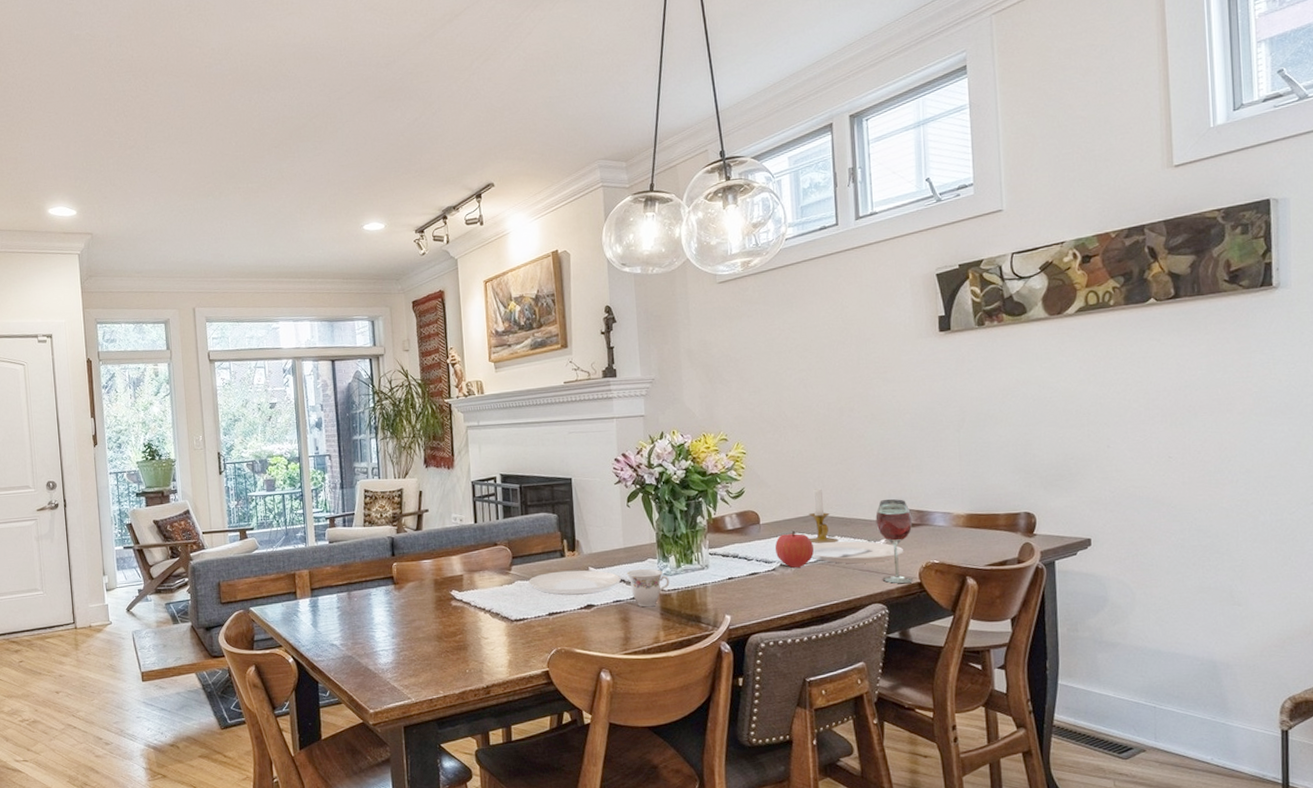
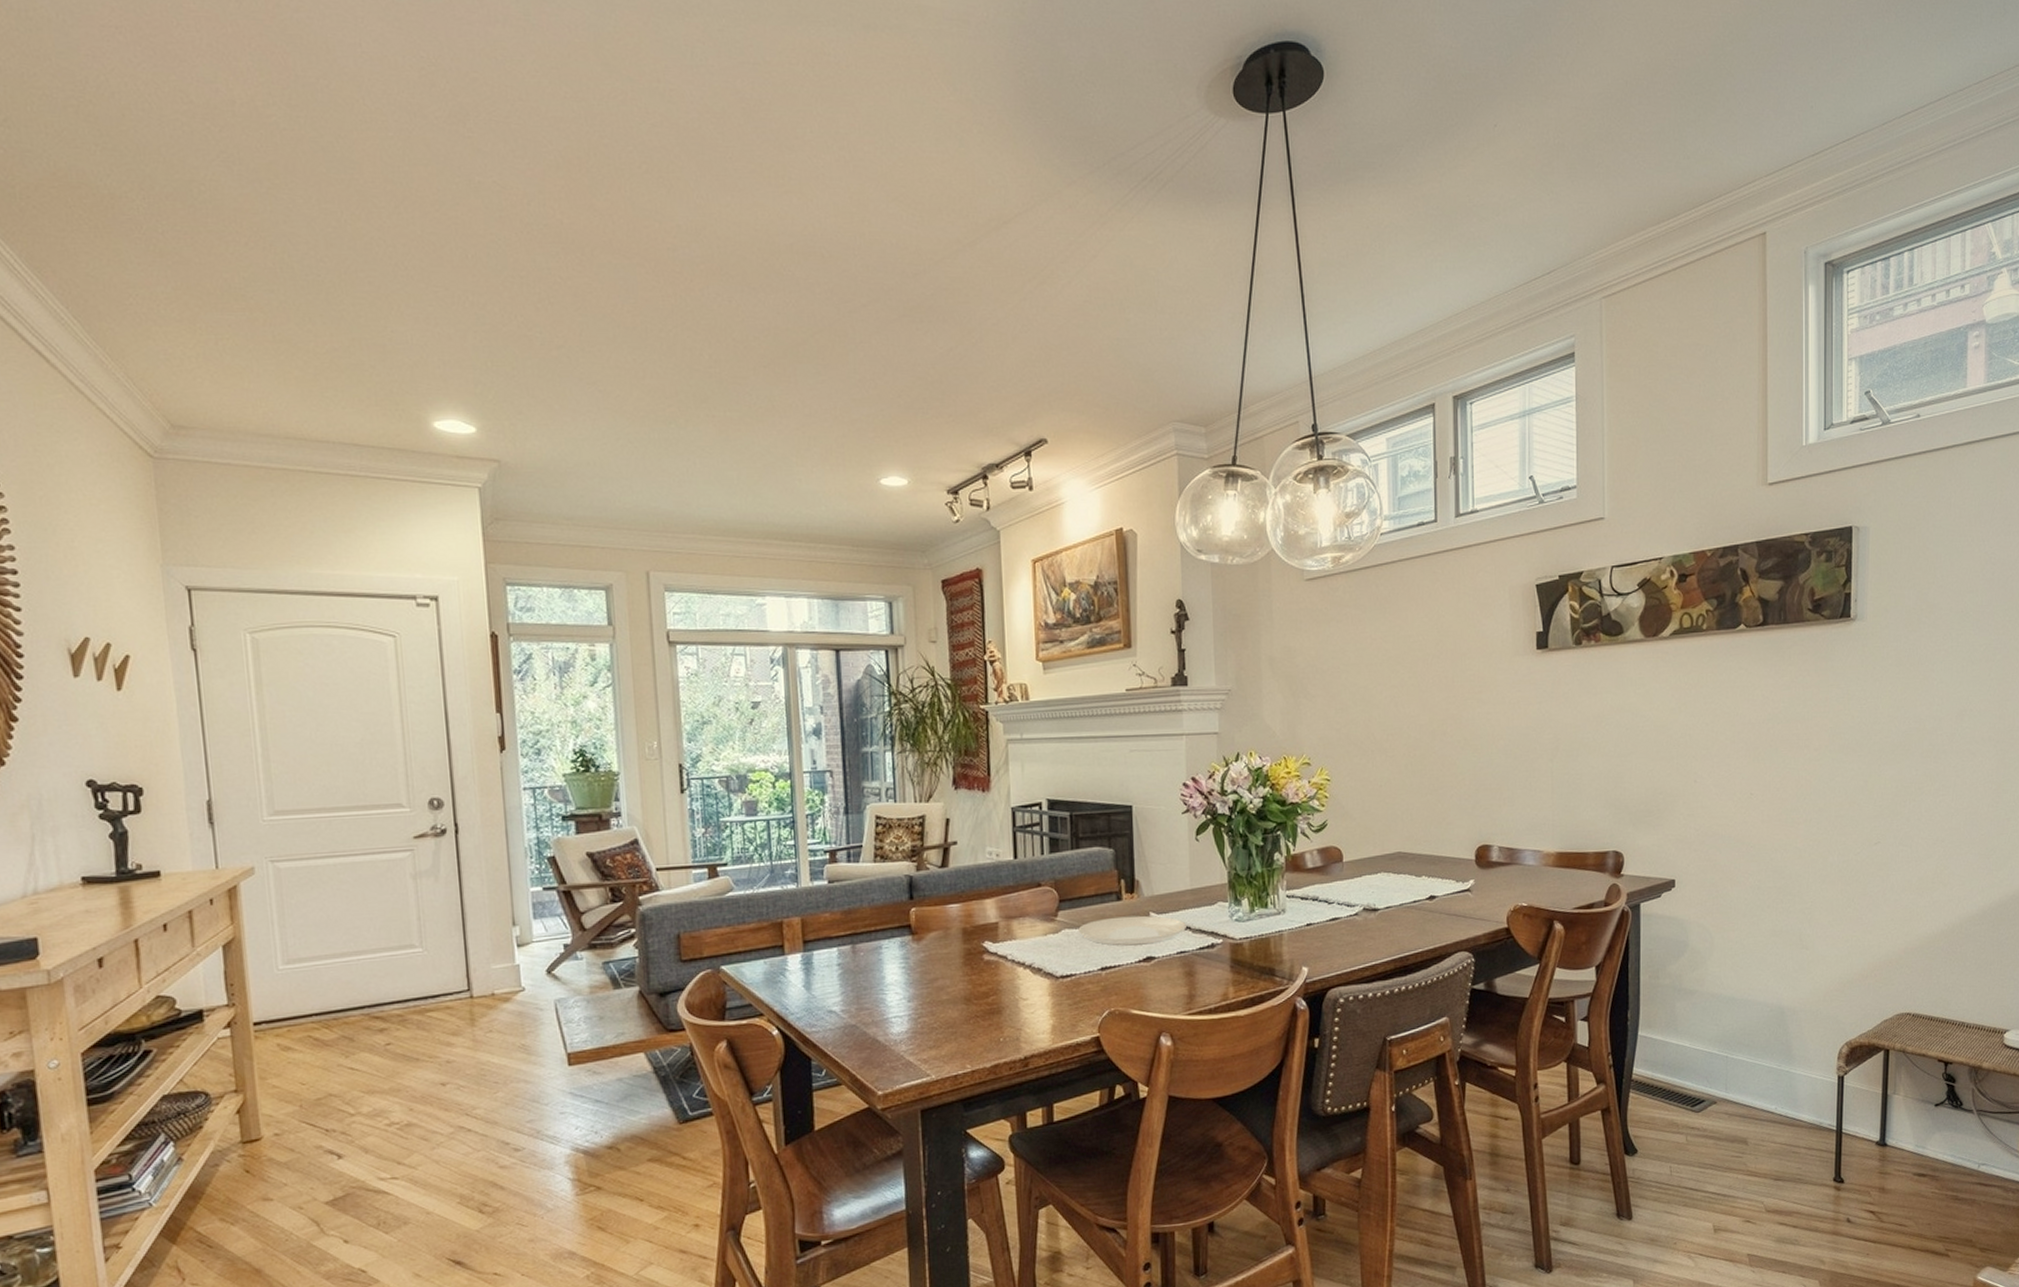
teacup: present [626,569,670,607] -> none [1193,914,1242,959]
fruit: present [775,530,815,568] -> none [1358,869,1400,912]
candlestick: present [808,488,839,544] -> none [1395,822,1426,885]
plate: present [811,541,904,564] -> none [1396,881,1493,908]
wineglass: present [875,499,913,583] -> none [1465,835,1503,929]

